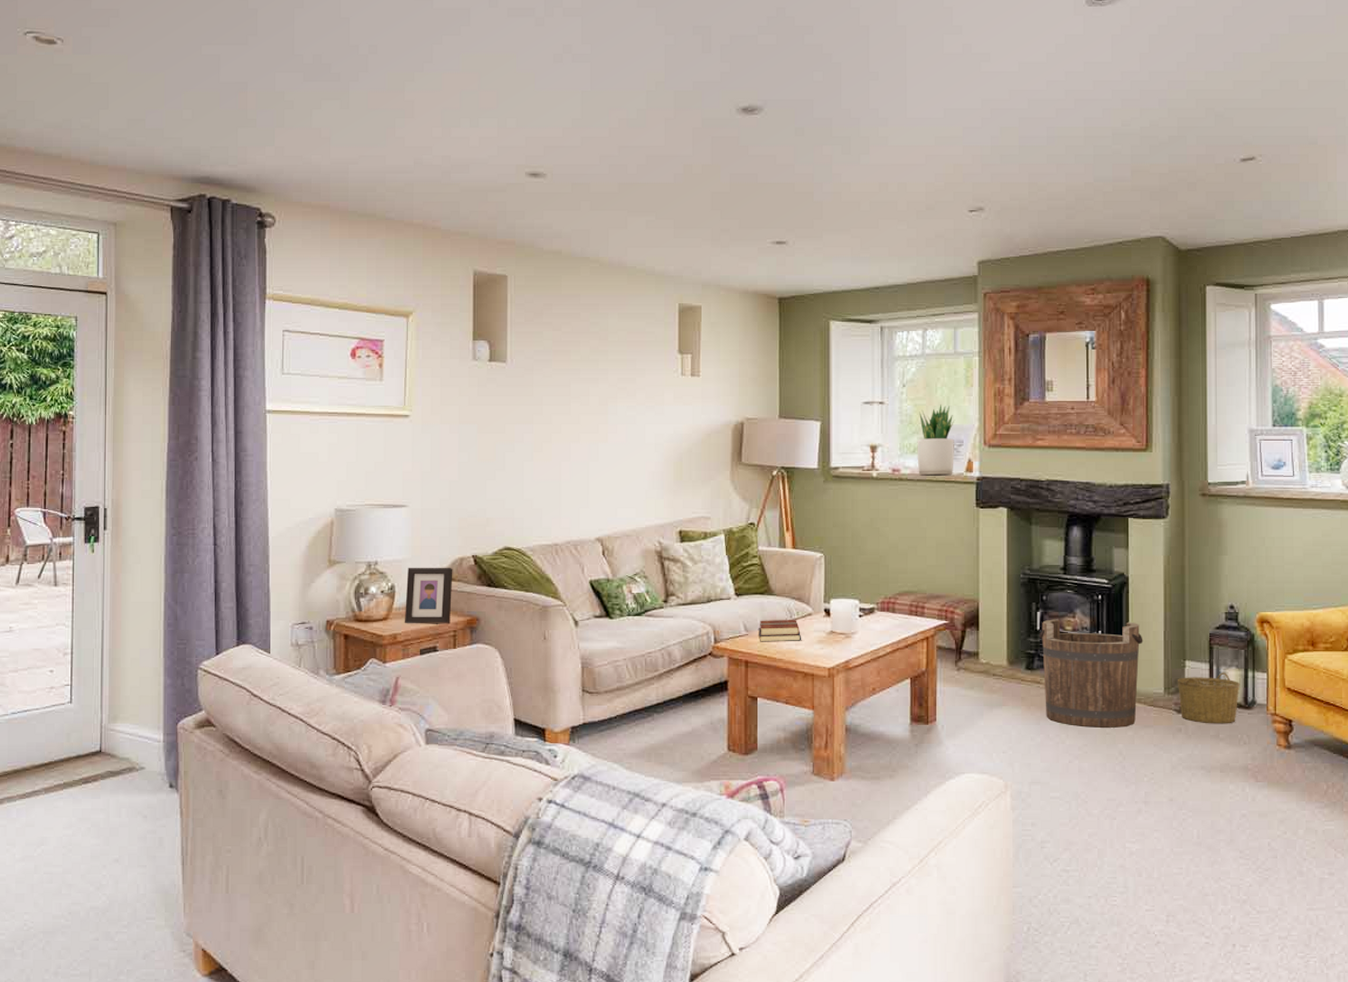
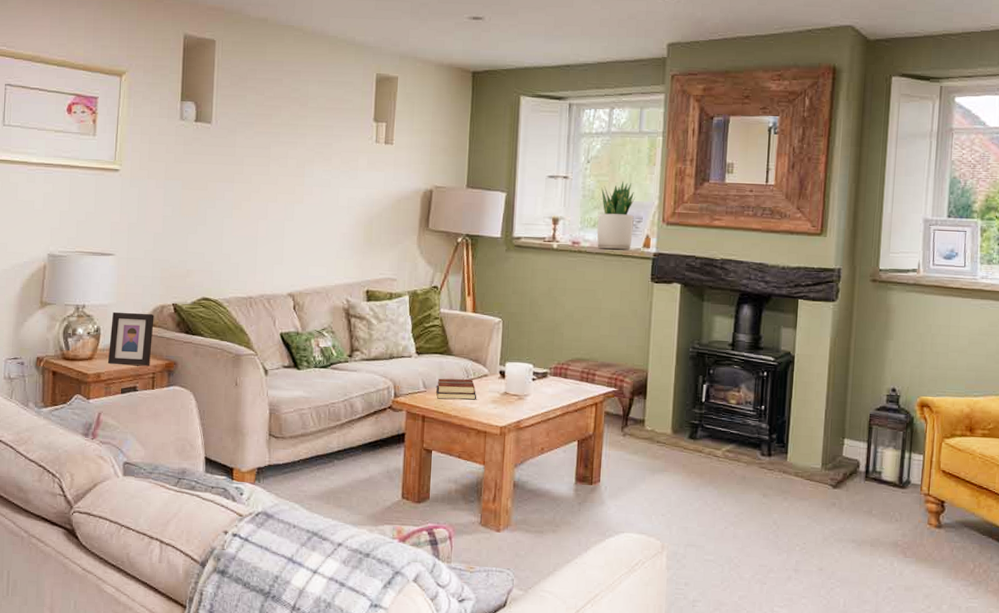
wooden bucket: present [1040,619,1143,728] -> none [704,392,805,499]
basket: present [1177,672,1240,724] -> none [834,452,897,501]

